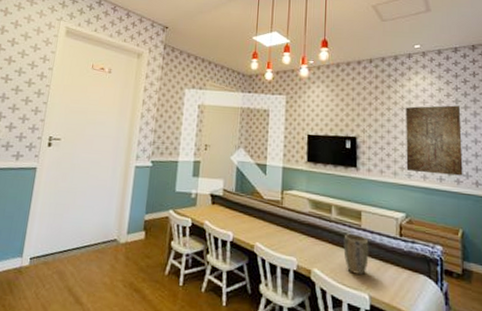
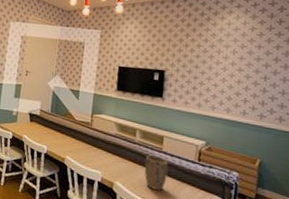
wall art: present [406,105,463,176] -> none [210,44,272,112]

